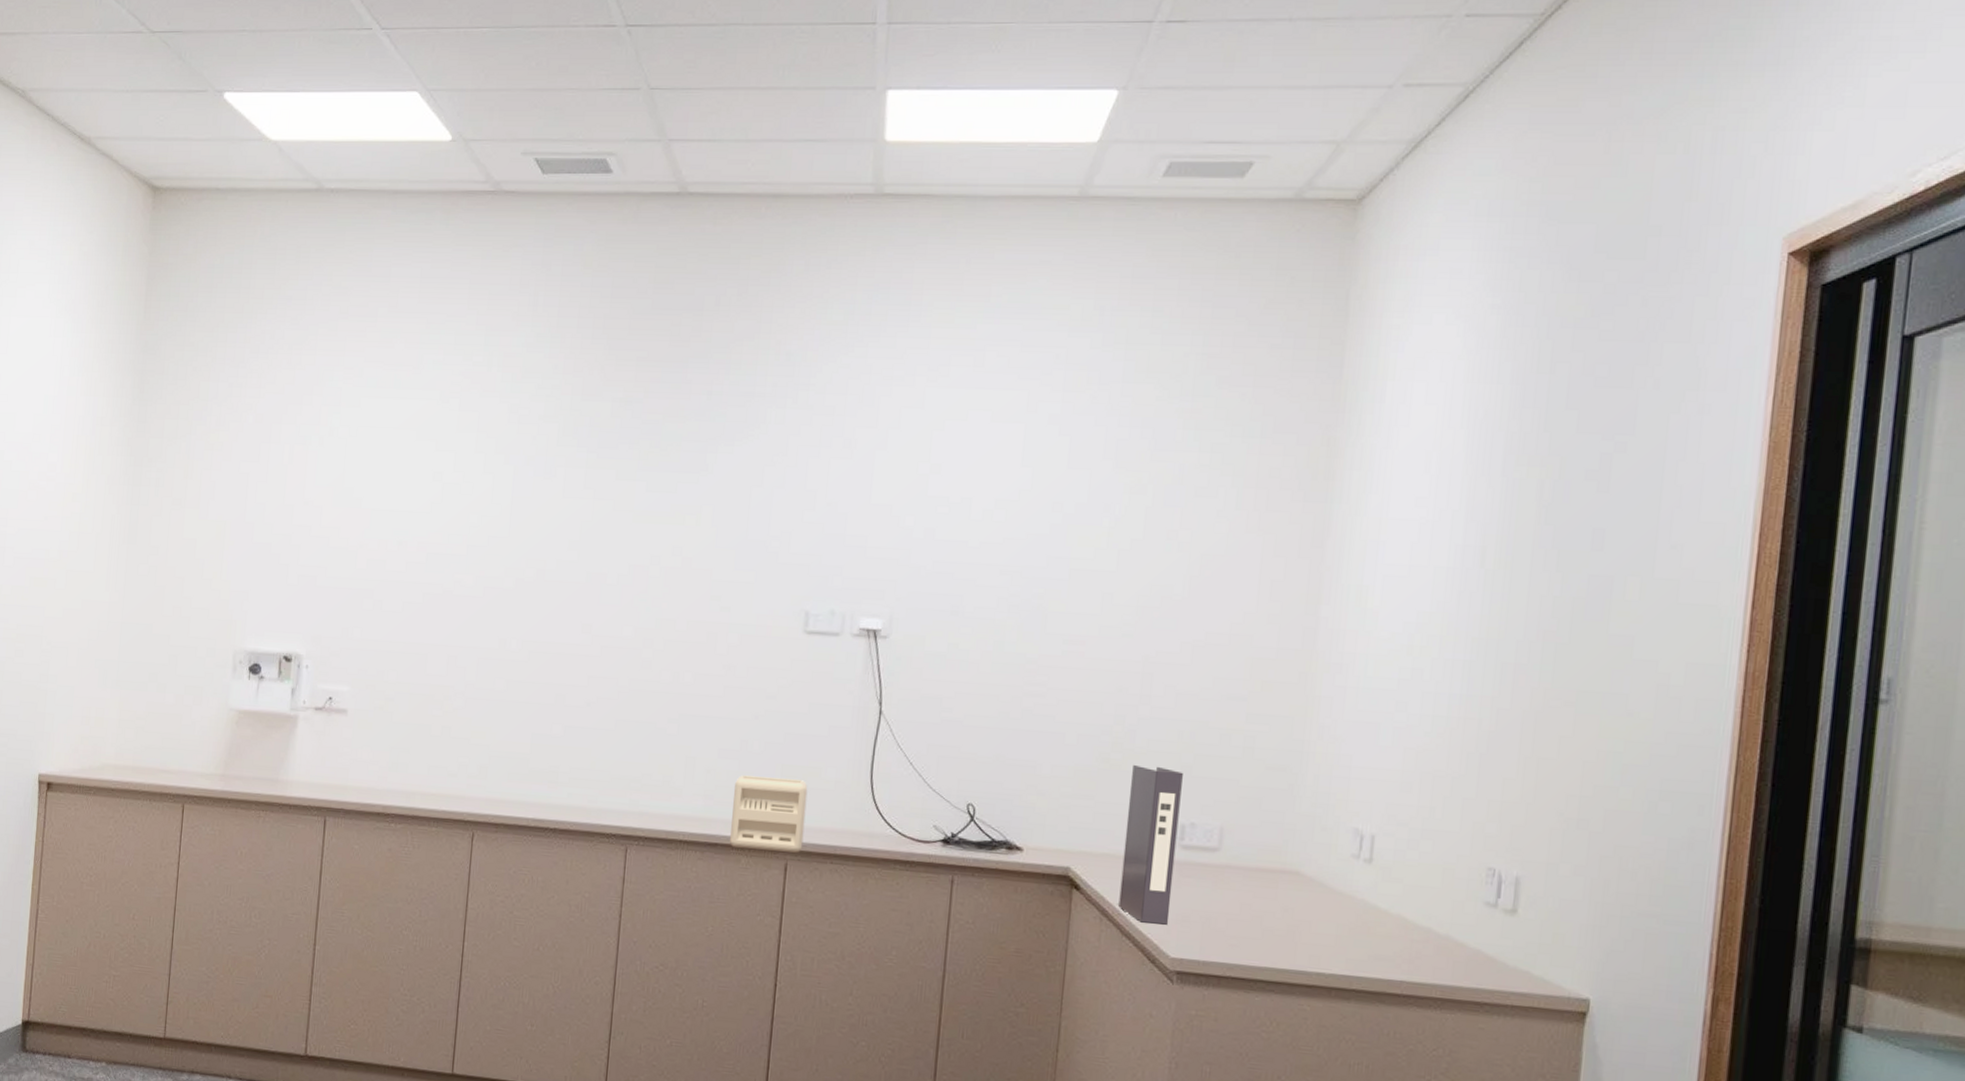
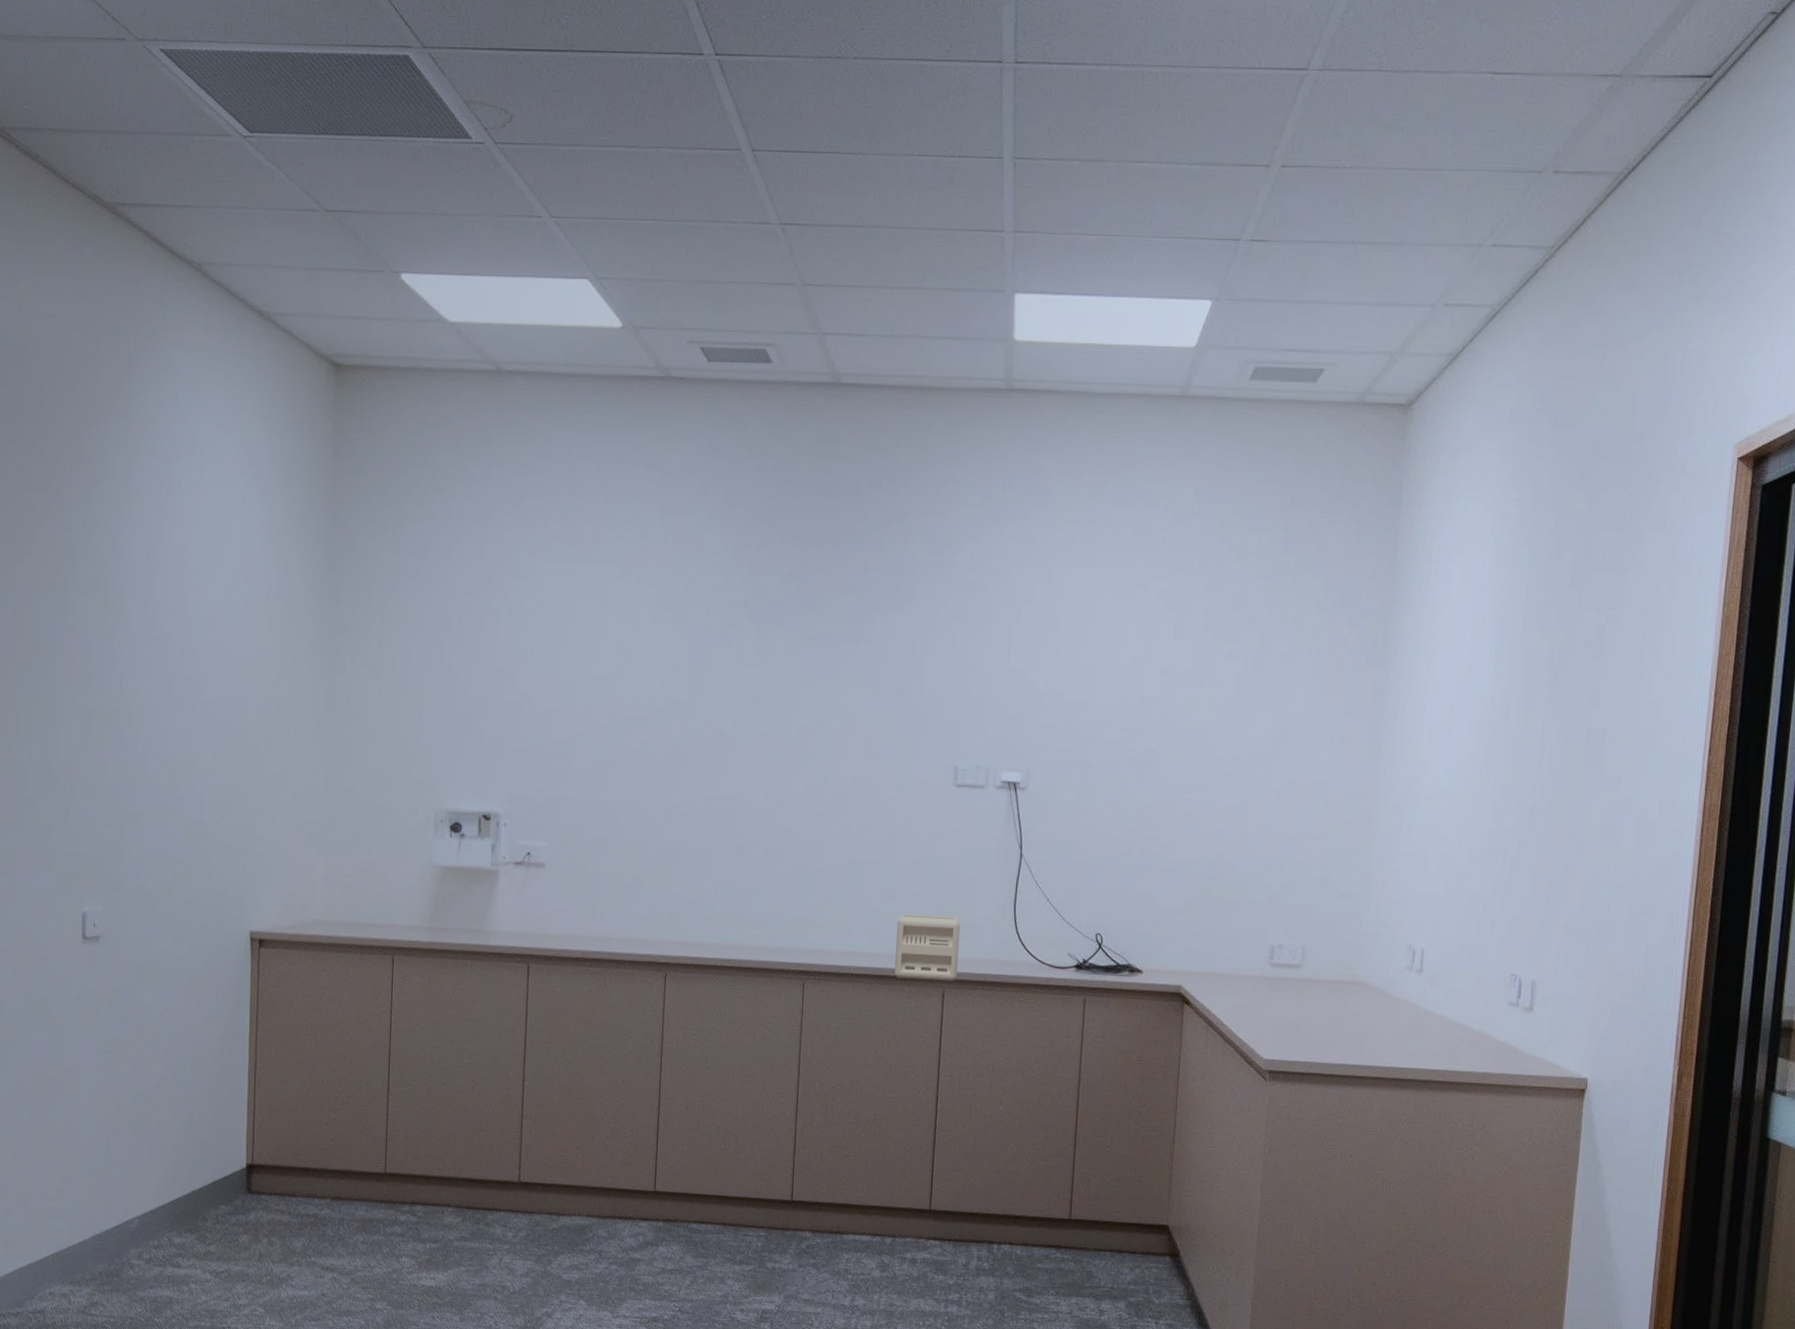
binder: present [1118,764,1183,925] -> none [1221,895,1272,1032]

